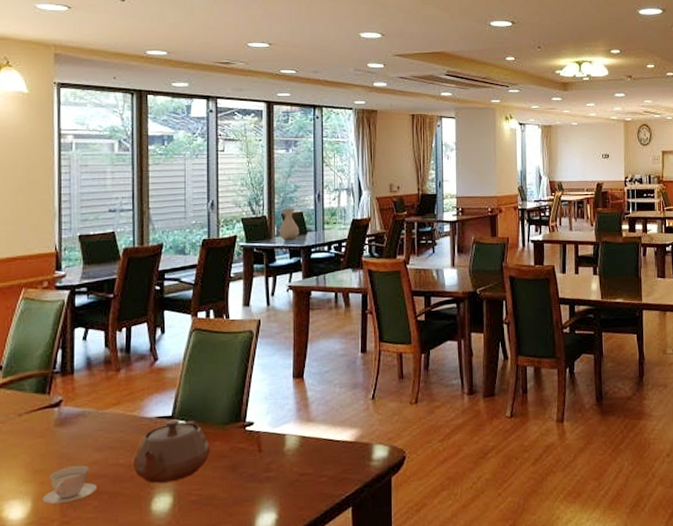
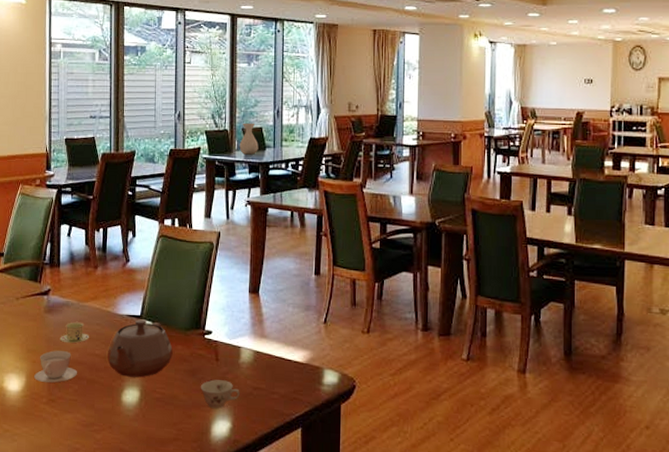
cup and saucer: none [74,432,111,457] -> present [60,322,90,344]
teacup: none [242,471,286,502] -> present [200,379,240,408]

